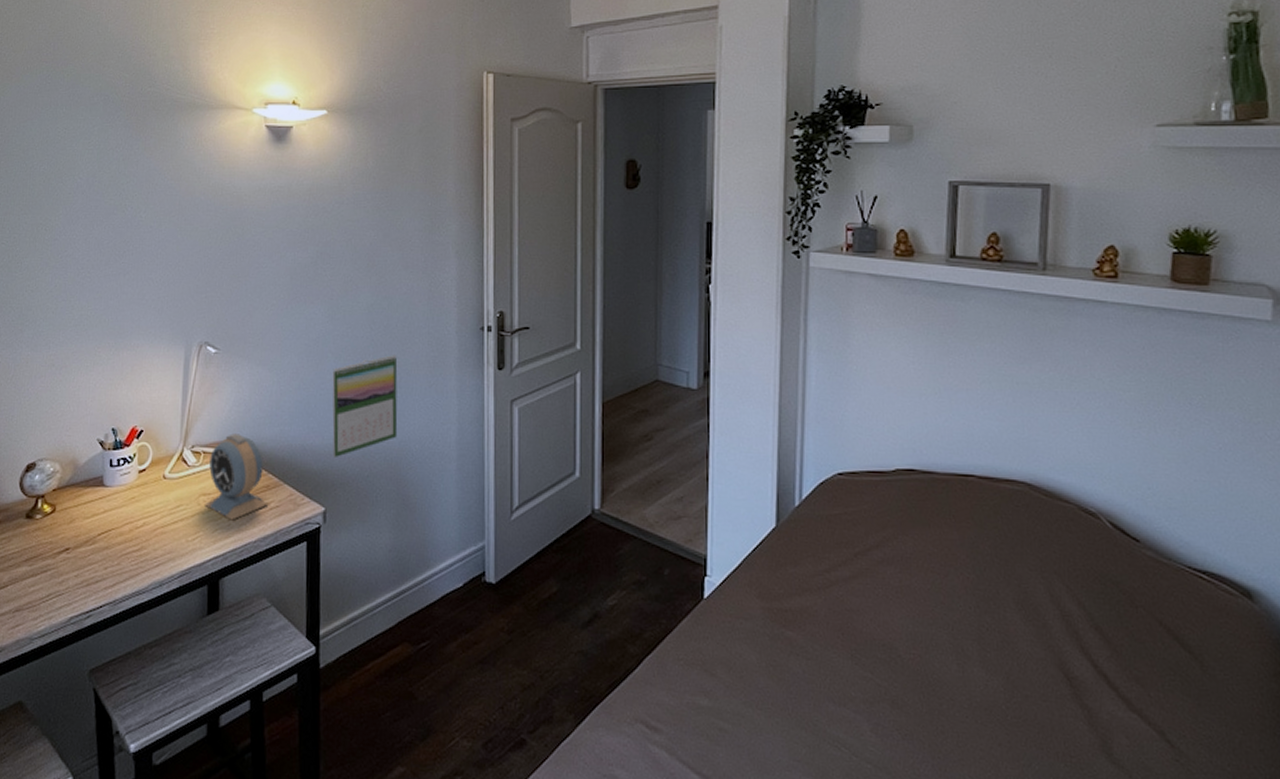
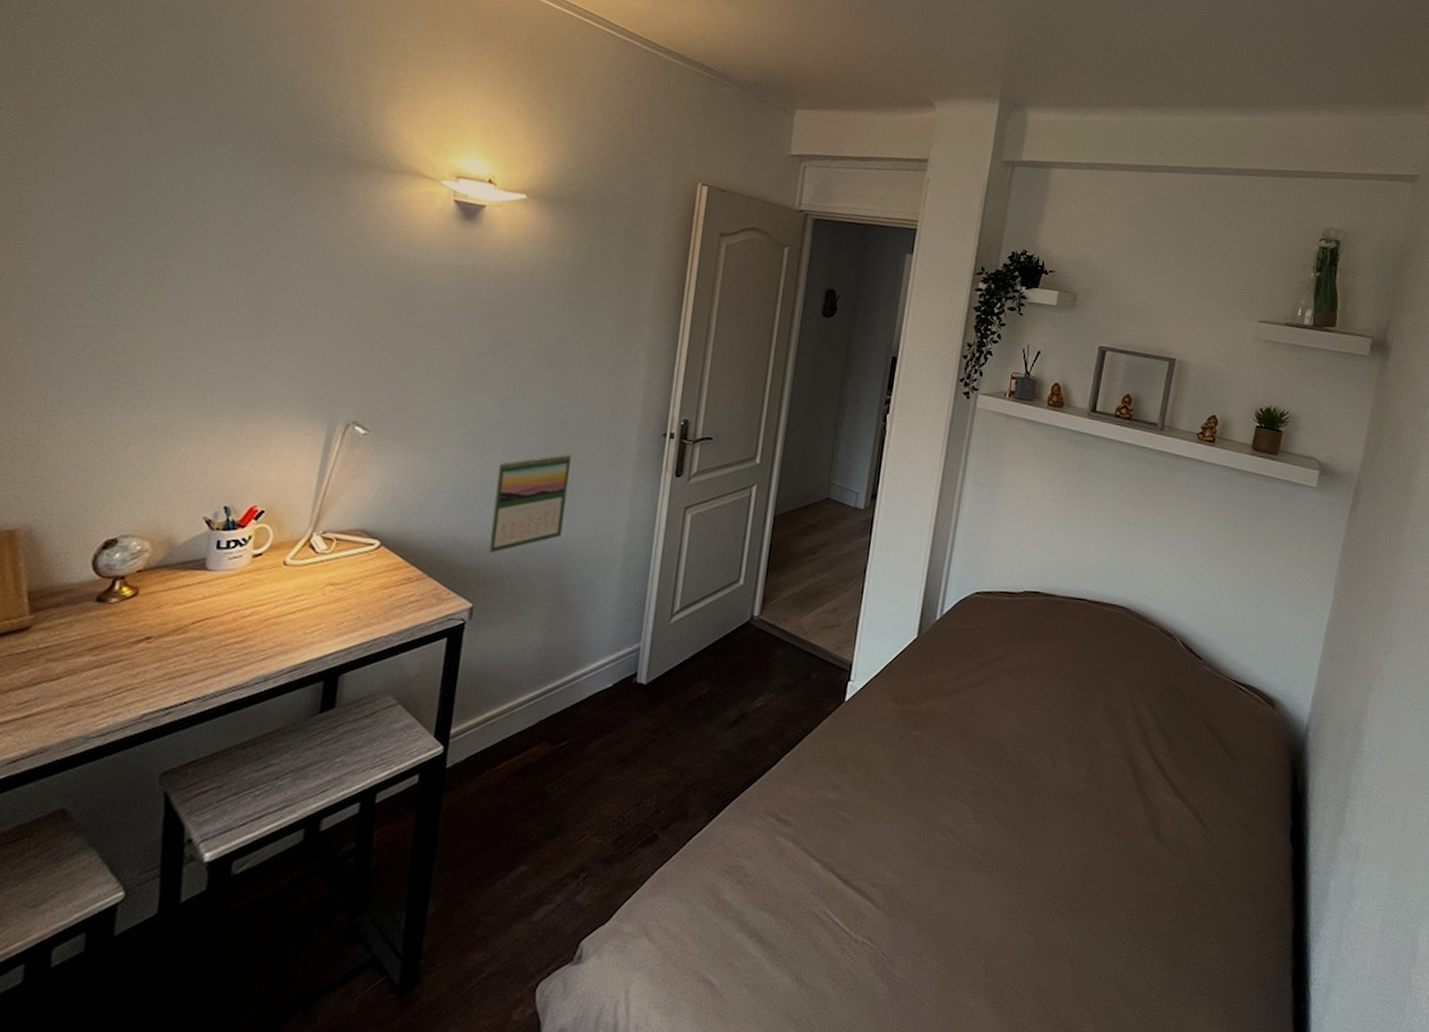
alarm clock: present [205,433,269,521] -> none [331,521,408,613]

